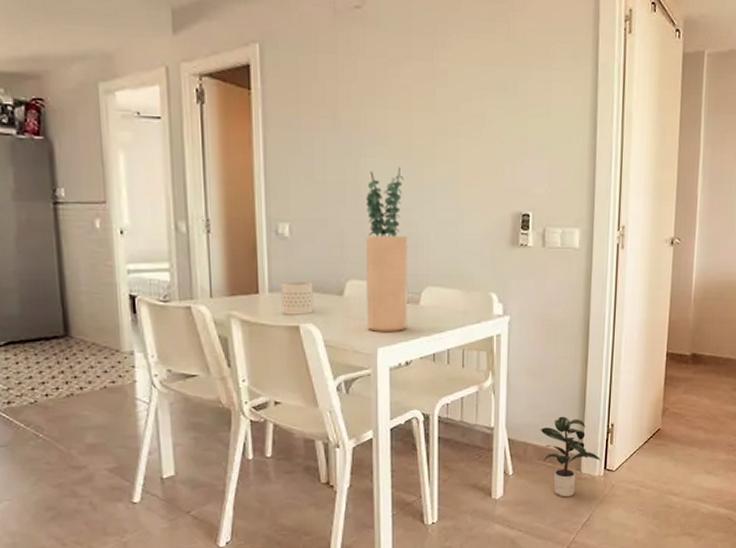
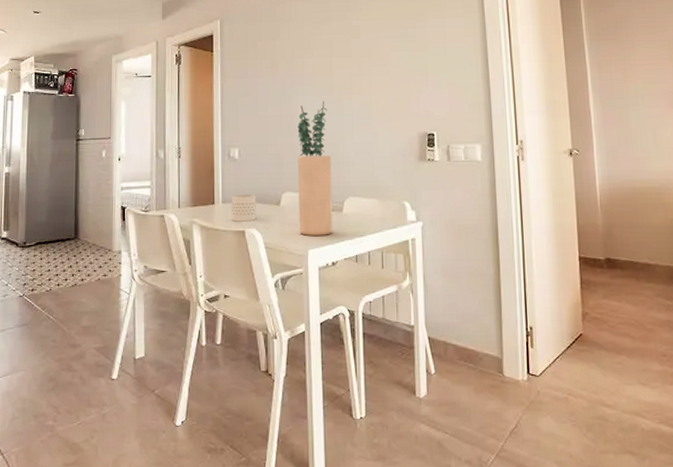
potted plant: present [540,416,600,498] -> none [458,317,522,401]

